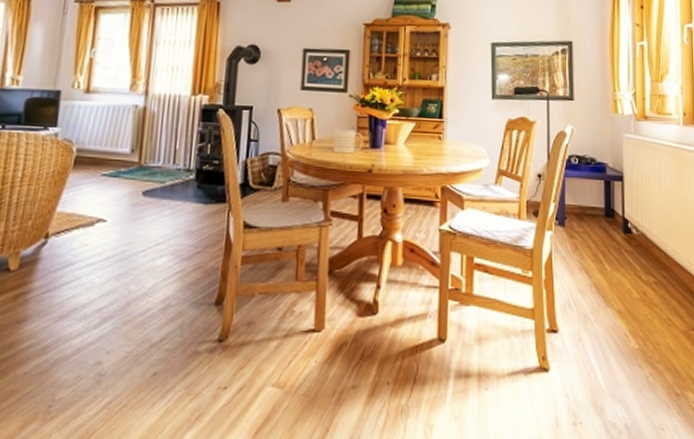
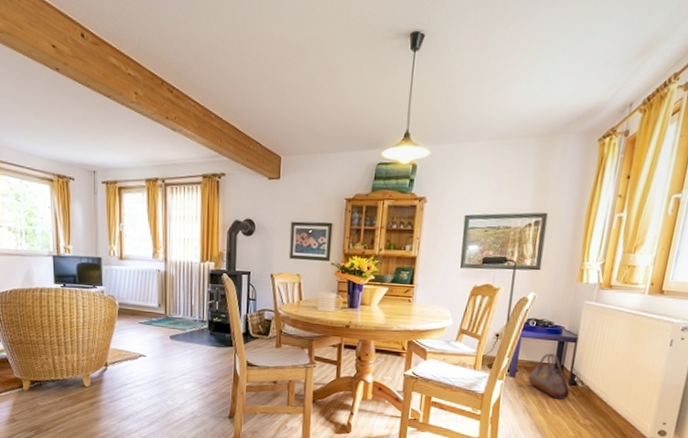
handbag: none [579,195,626,251] -> present [528,353,570,400]

